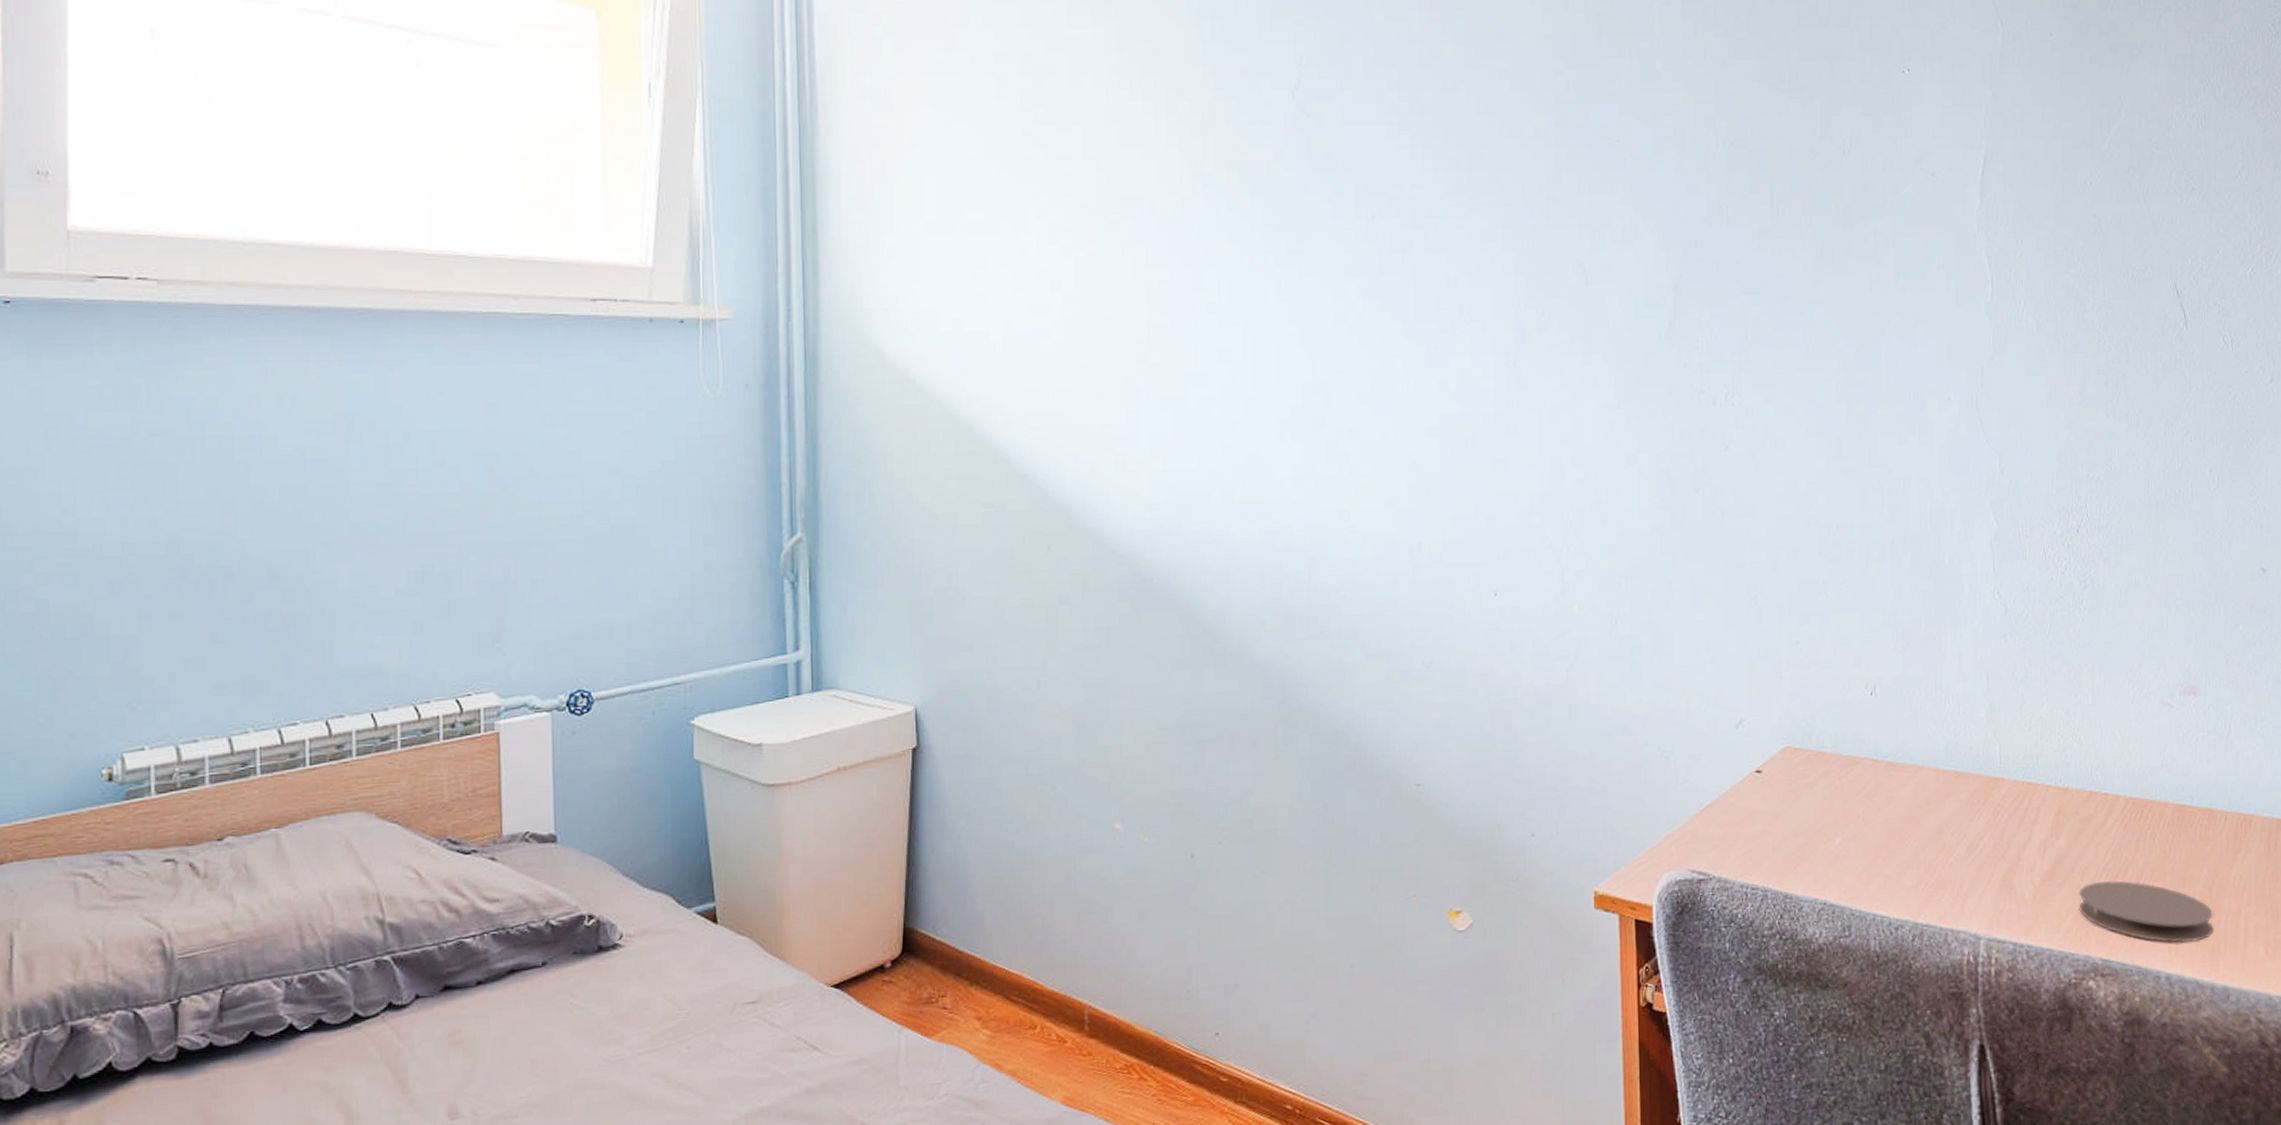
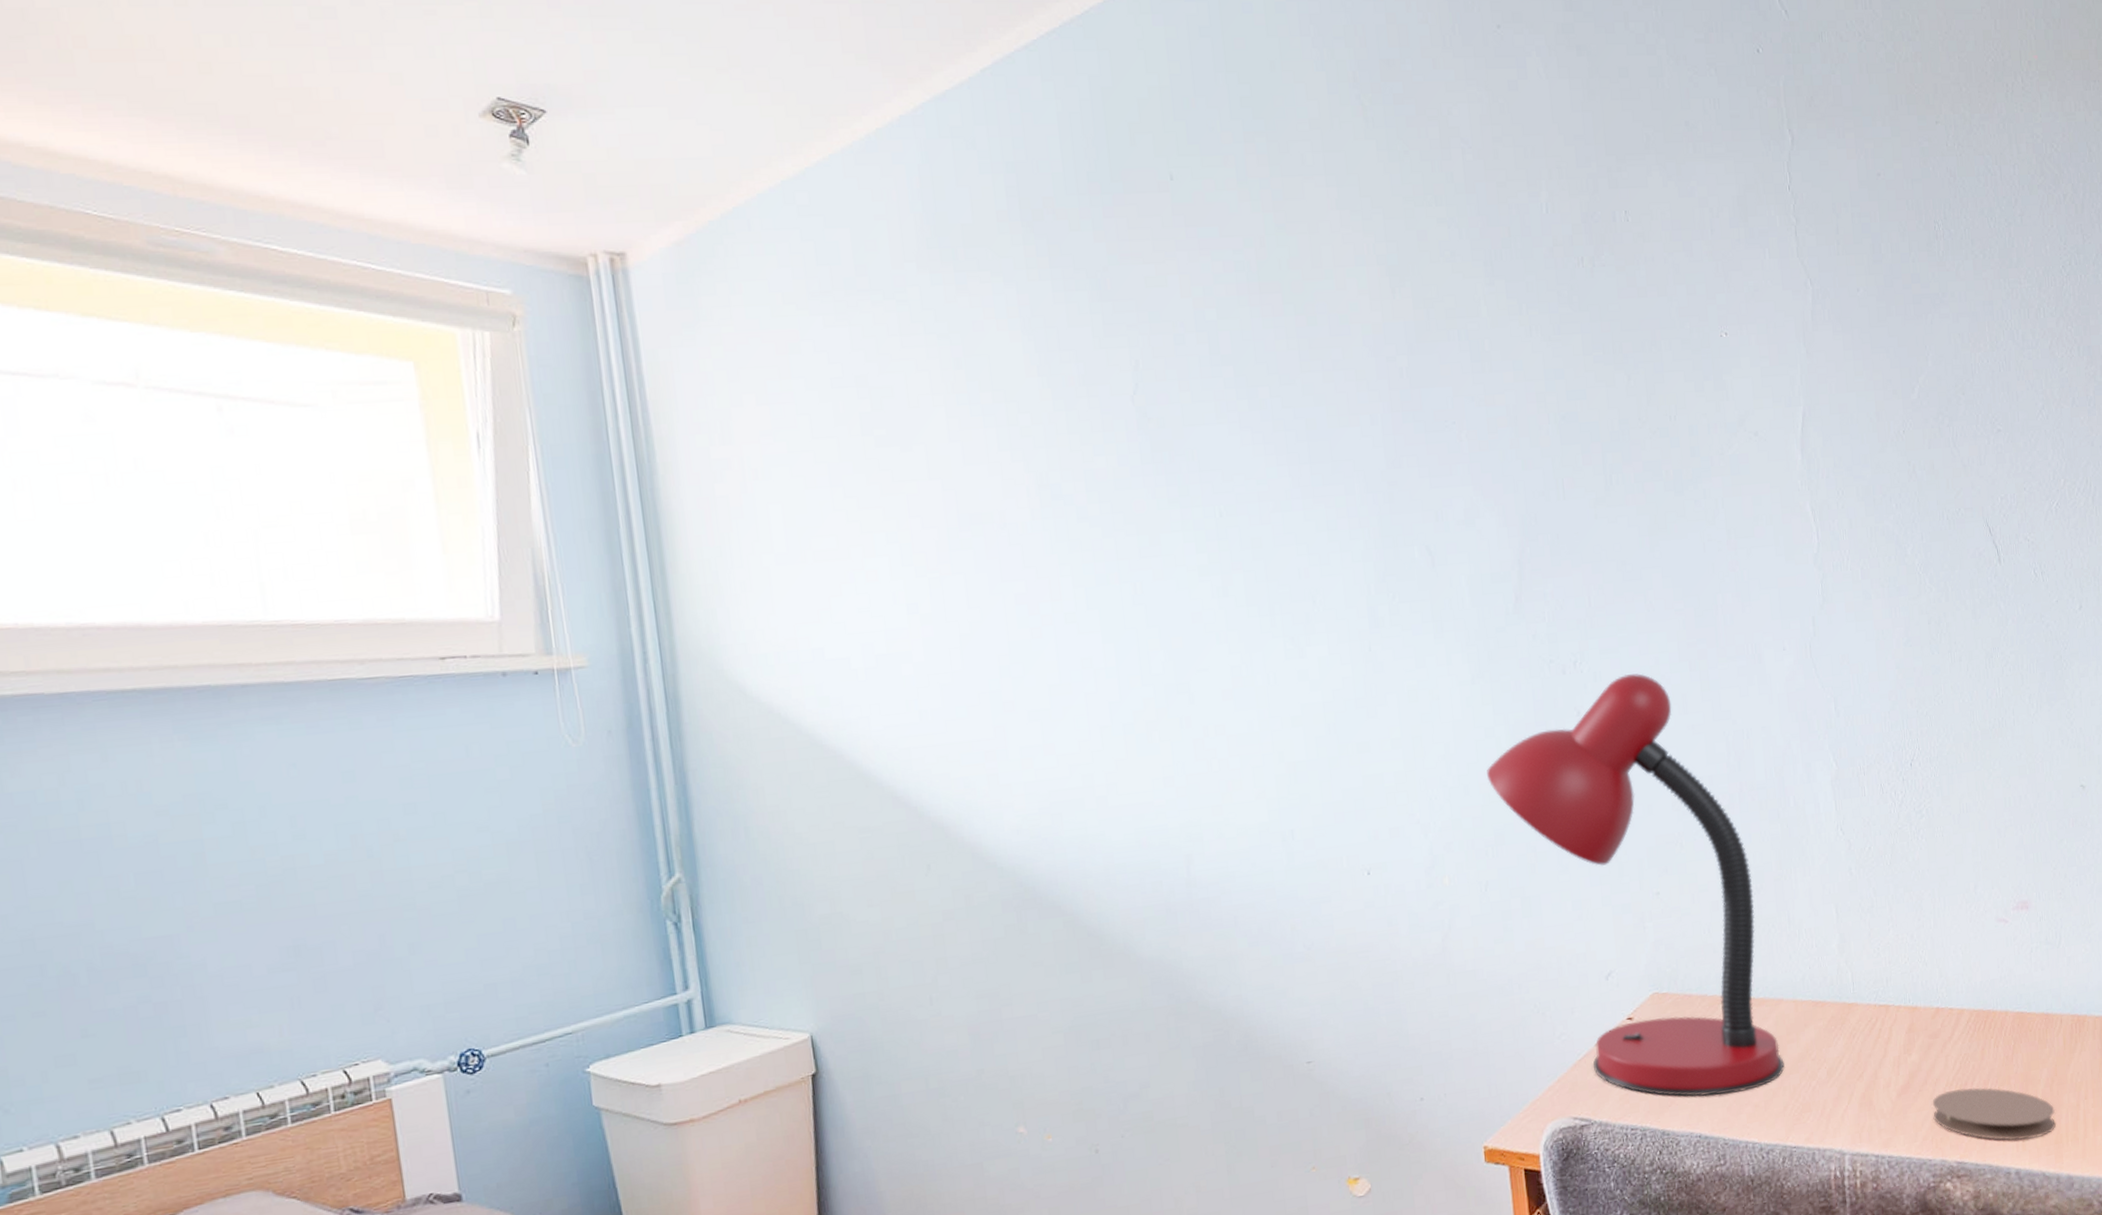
desk lamp: none [1626,412,1921,862] -> present [1487,673,1785,1097]

